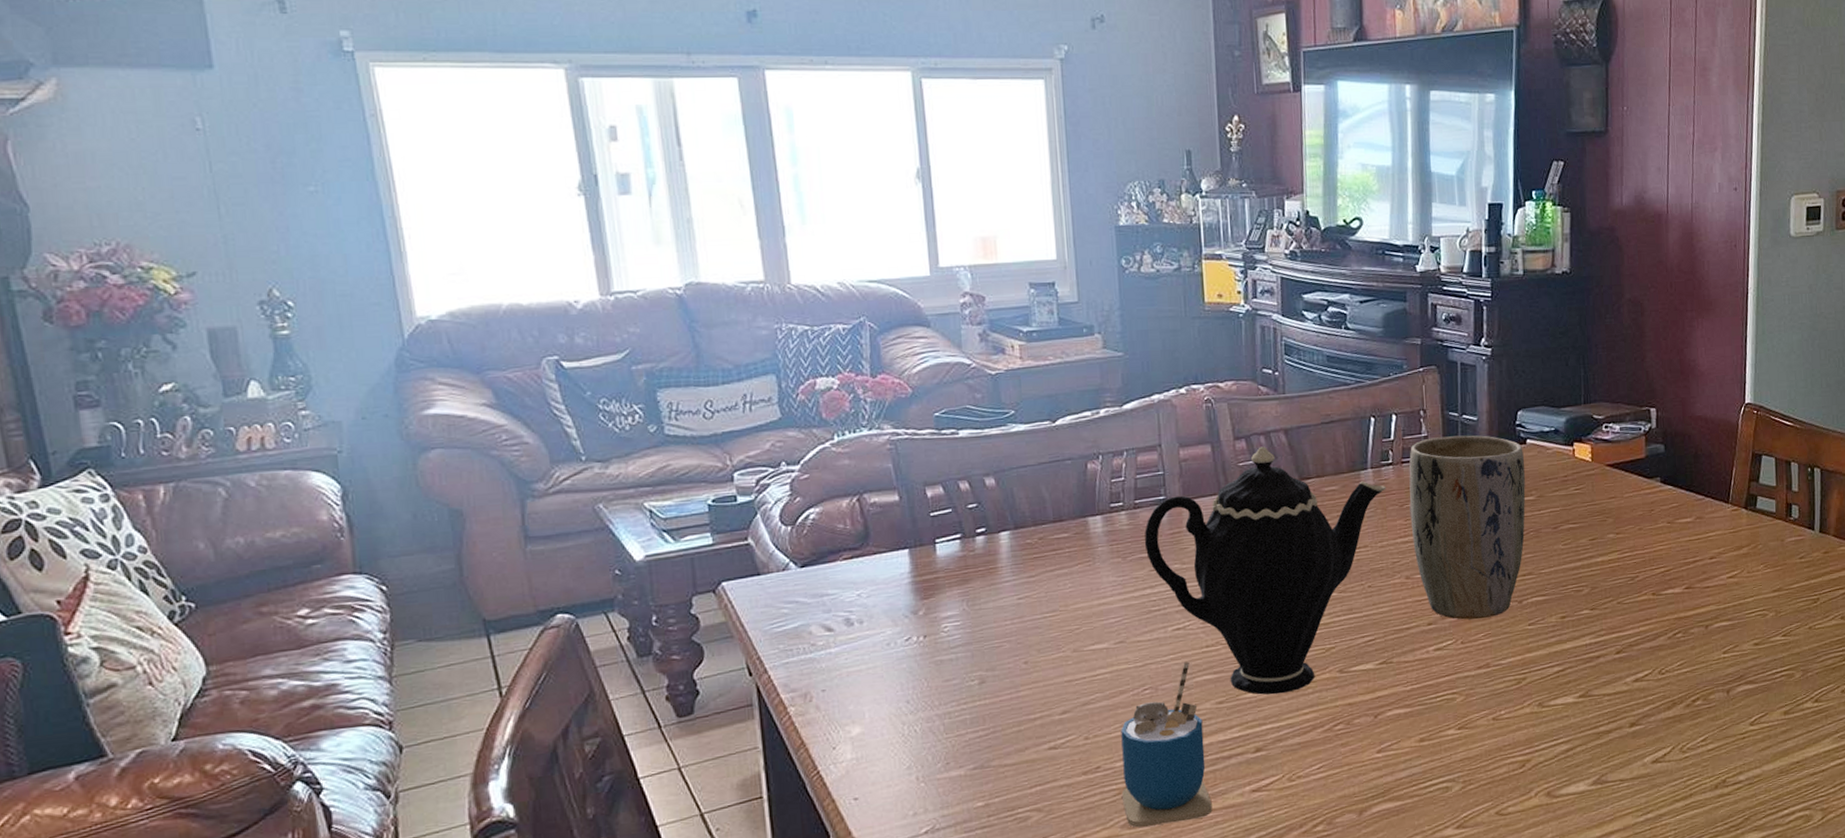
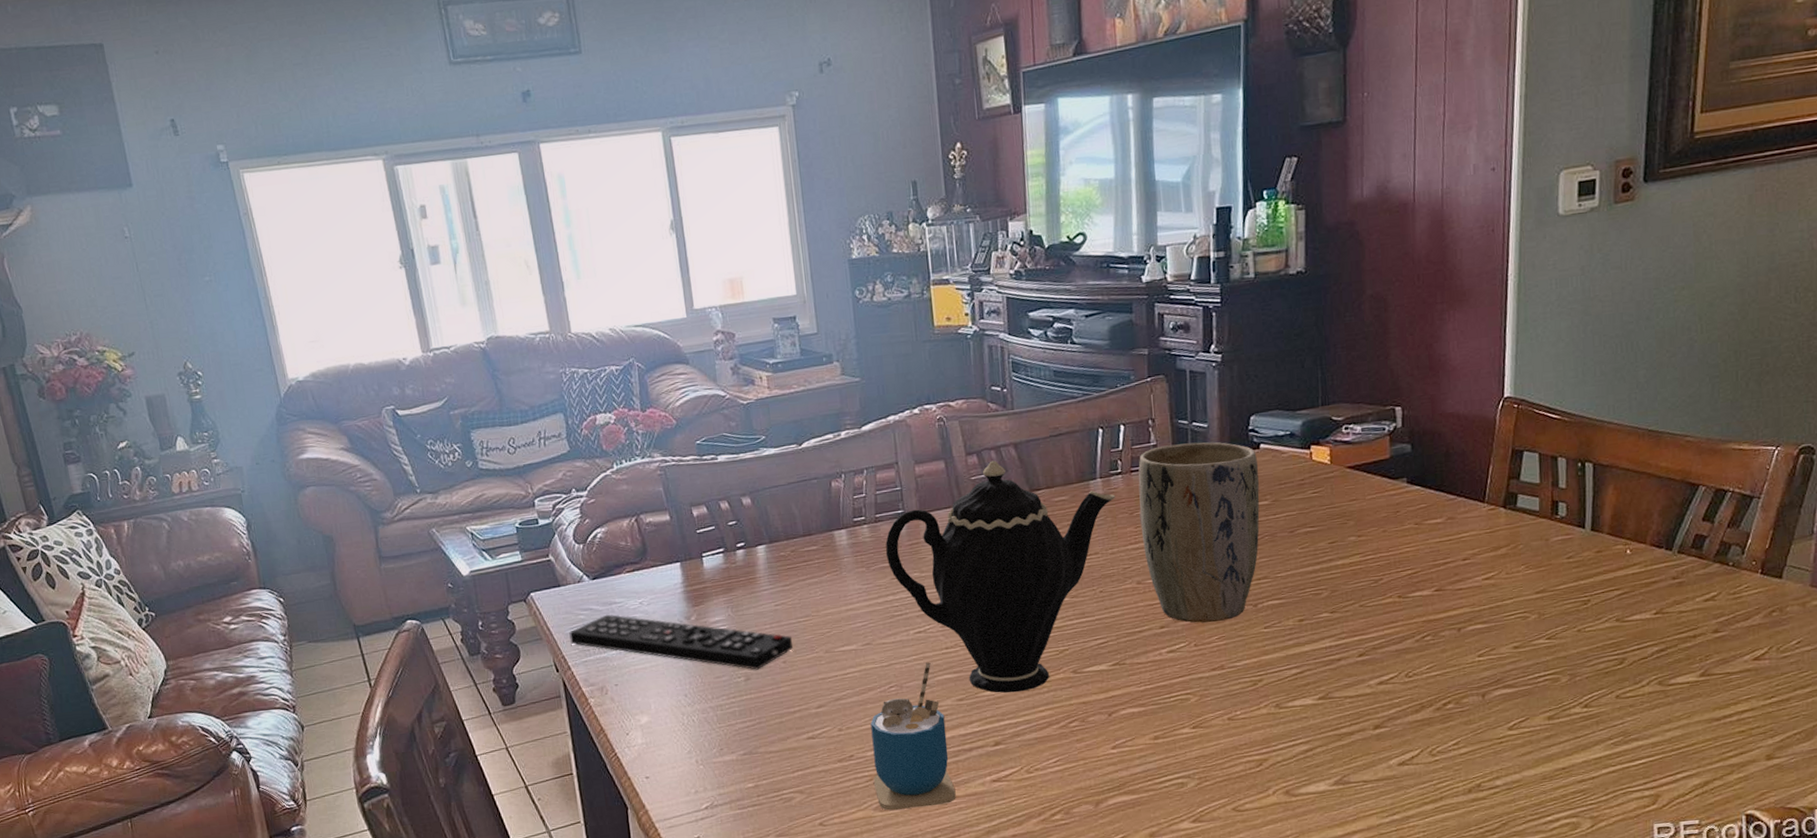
remote control: none [768,608,1037,672] -> present [569,614,794,670]

